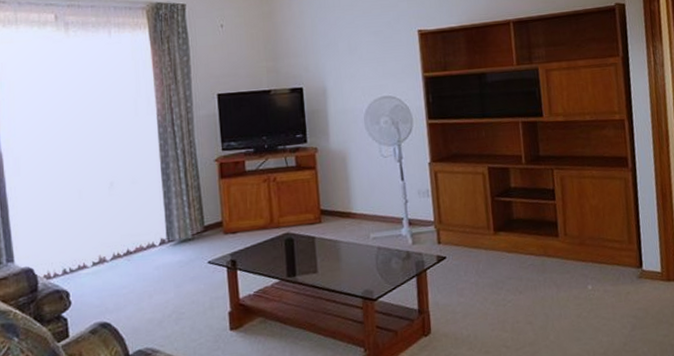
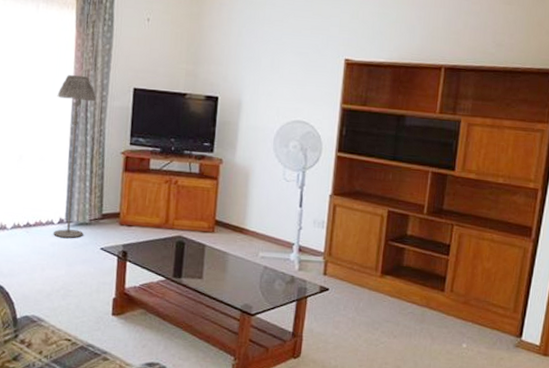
floor lamp: none [141,91,188,259] -> present [54,74,96,238]

